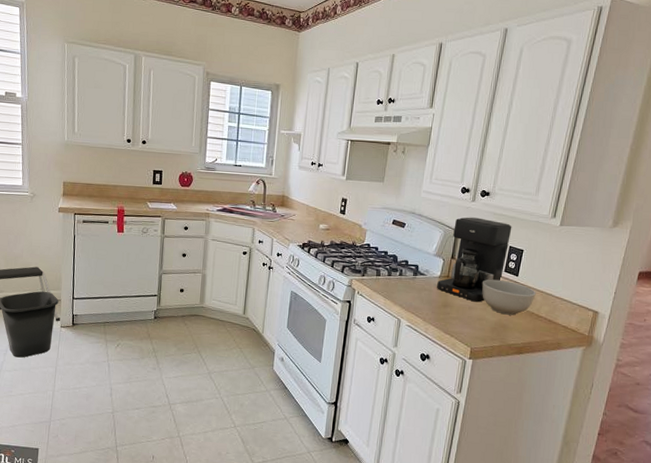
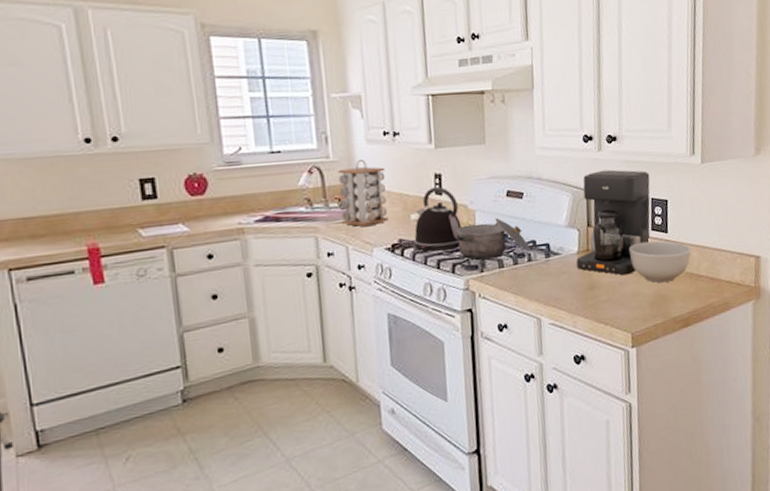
spice rack: none [272,179,308,227] -> present [337,158,389,227]
kettle: none [318,207,355,255] -> present [414,186,462,252]
cooking pot: none [349,238,403,268] -> present [456,217,530,260]

